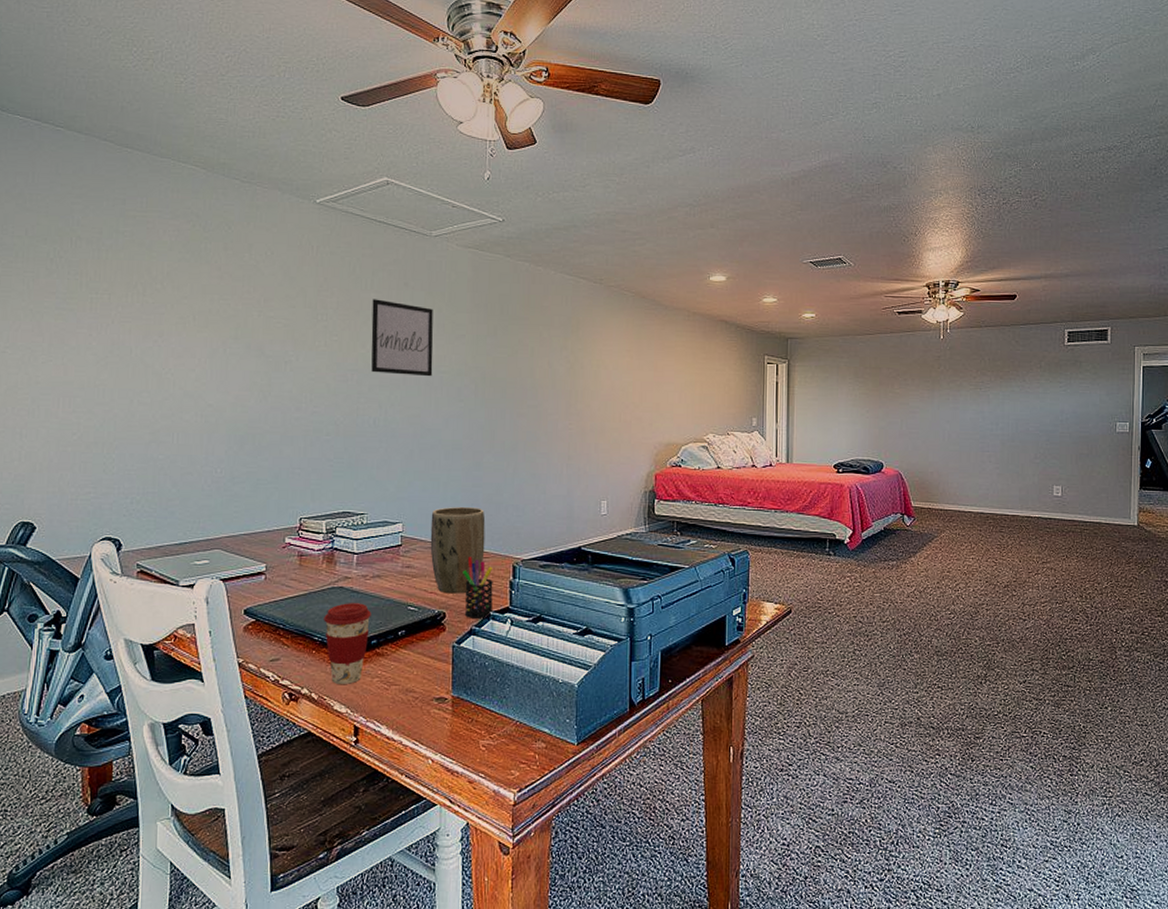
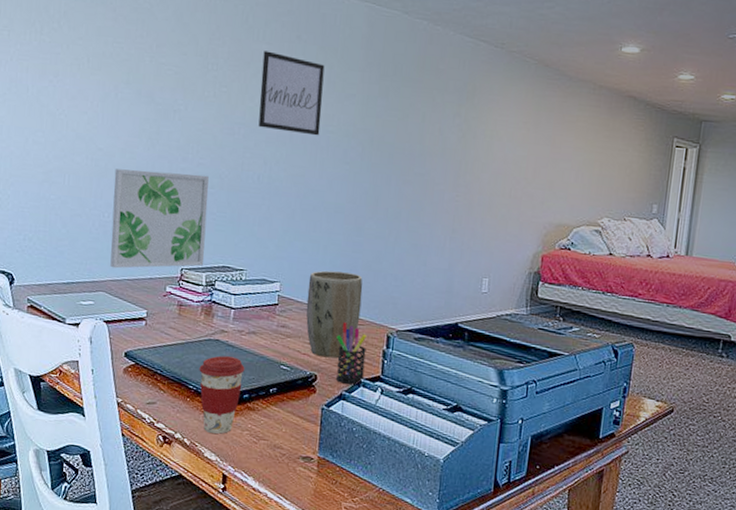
wall art: none [225,423,325,524] -> present [110,169,209,269]

